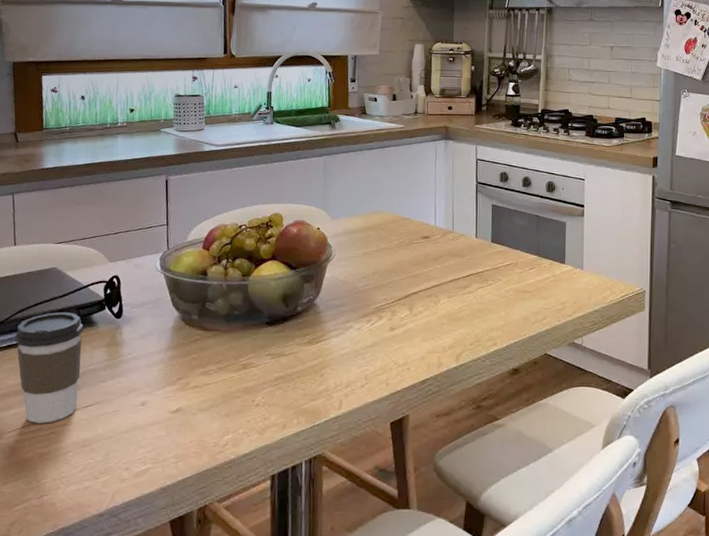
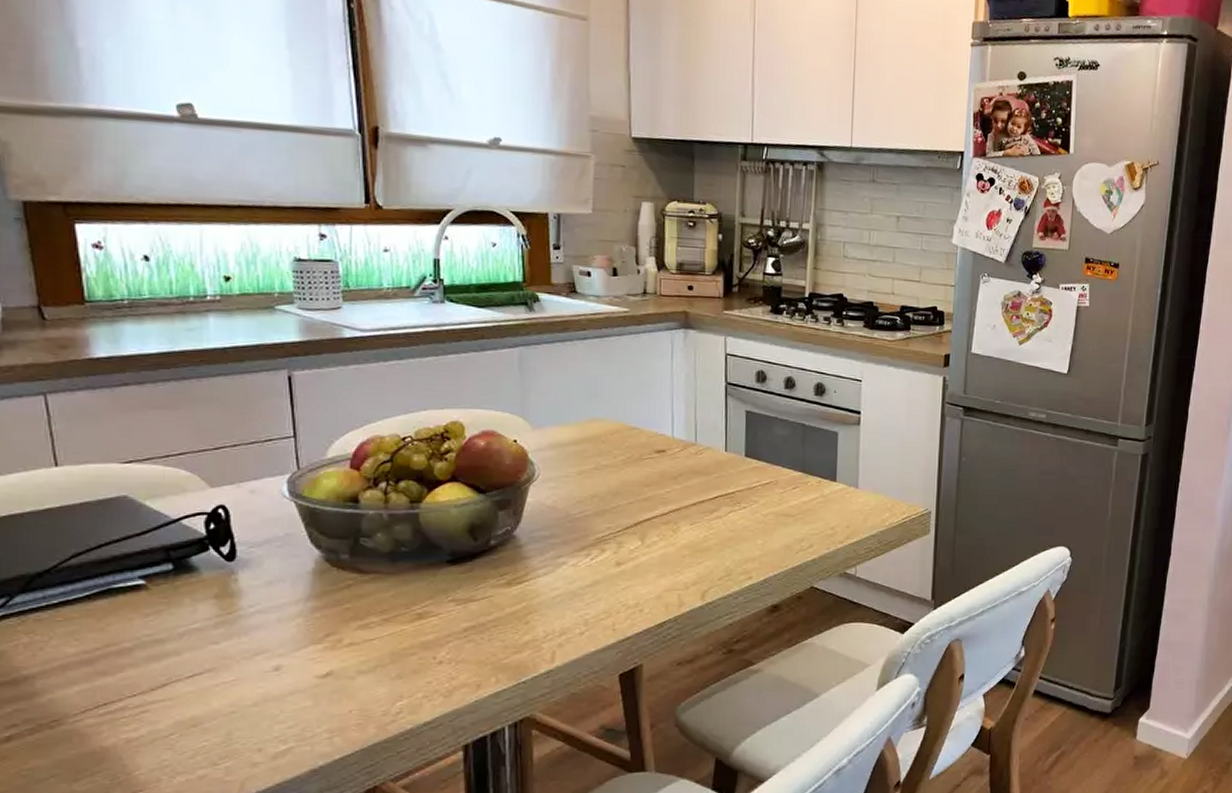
coffee cup: present [14,312,84,423] -> none [69,555,179,701]

